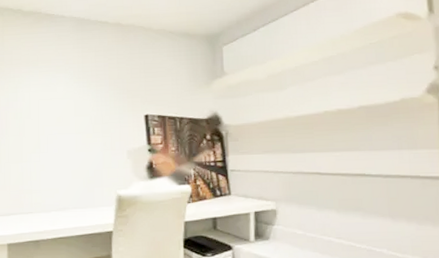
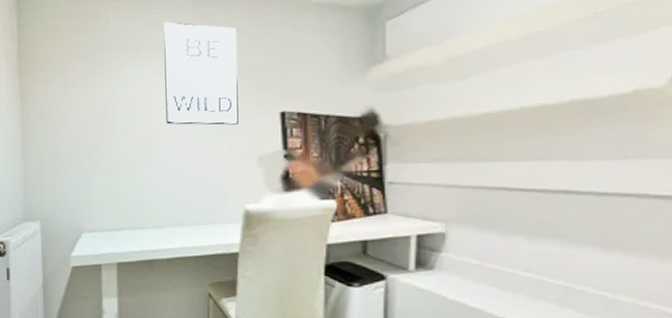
wall art: none [50,43,111,126] -> present [164,21,239,125]

